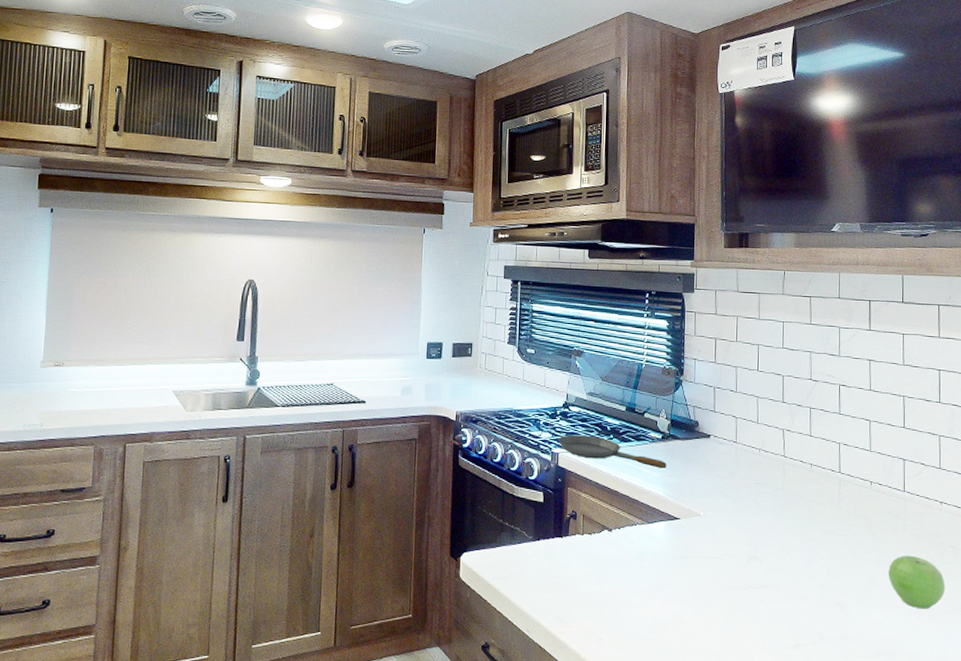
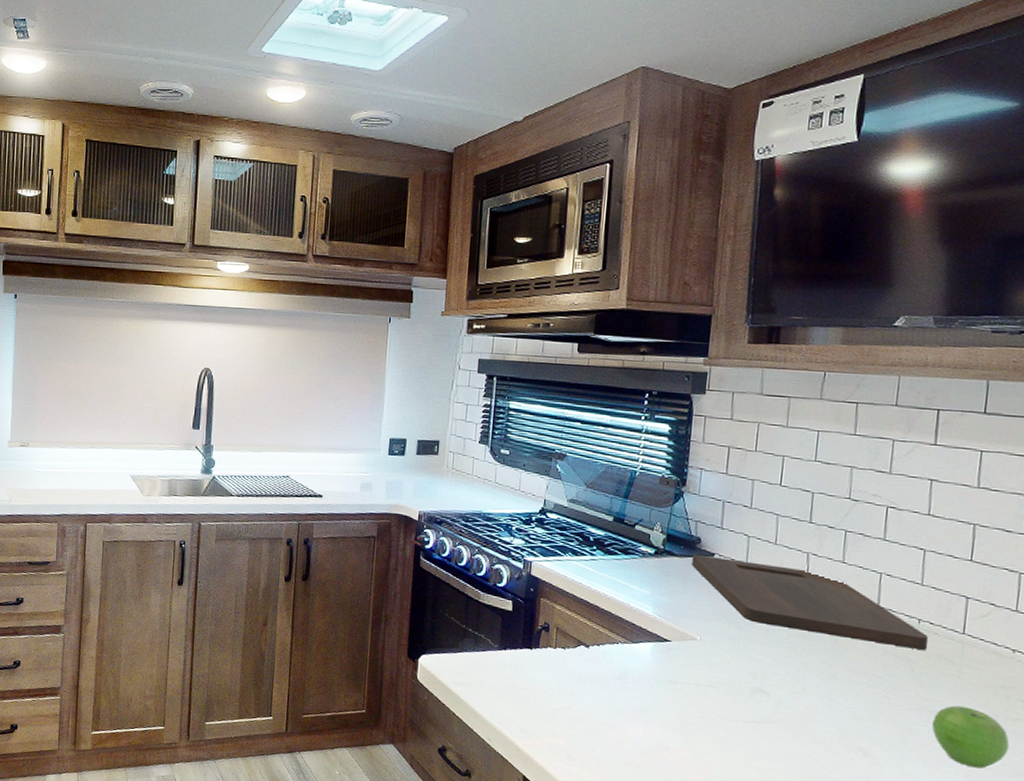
frying pan: present [558,434,667,469] -> none [531,542,659,586]
cutting board: none [692,436,878,508] -> present [691,554,928,650]

